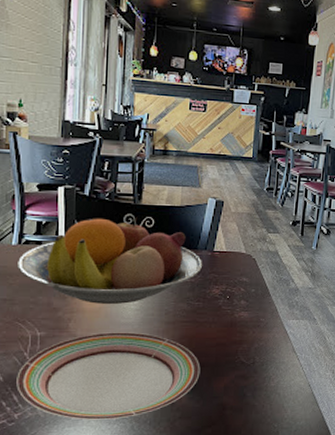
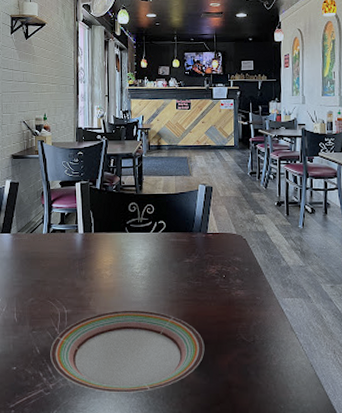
fruit bowl: present [18,216,202,304] -> none [48,205,198,284]

